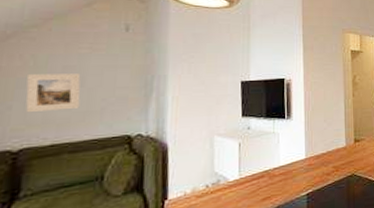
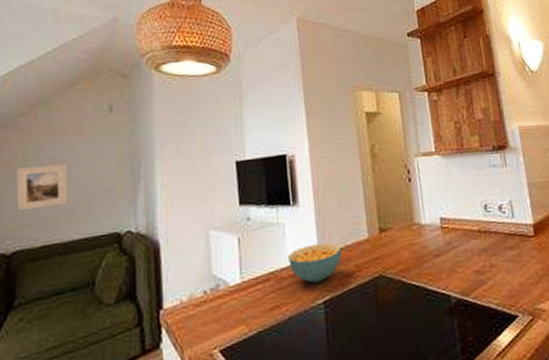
cereal bowl: none [279,149,324,180] -> present [287,243,342,283]

